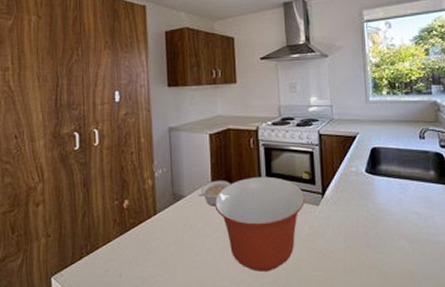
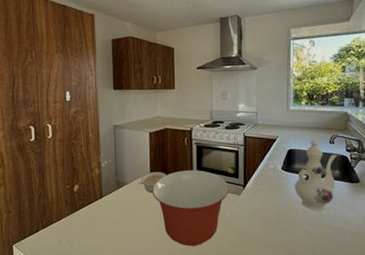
ewer: none [383,135,431,223] -> present [295,140,337,212]

